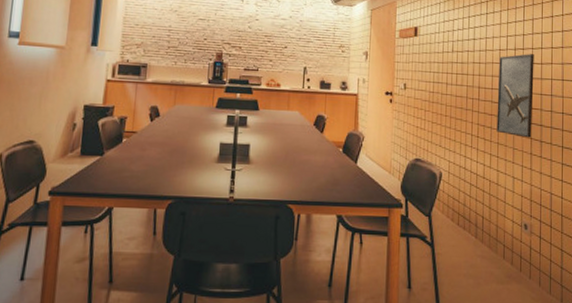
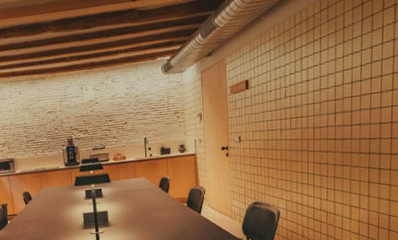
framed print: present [496,53,534,138] -> none [333,83,373,168]

